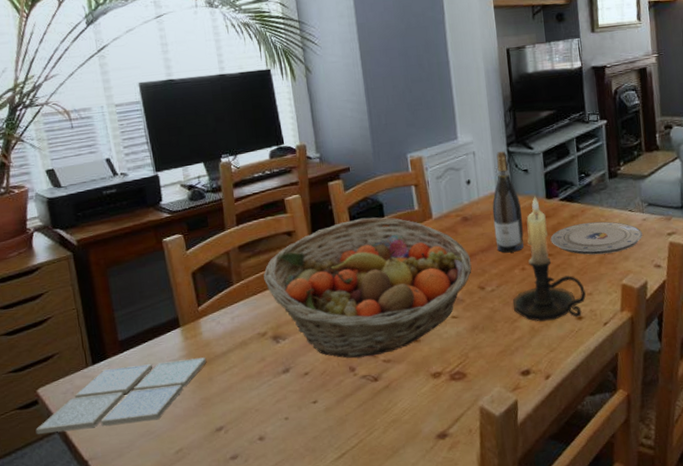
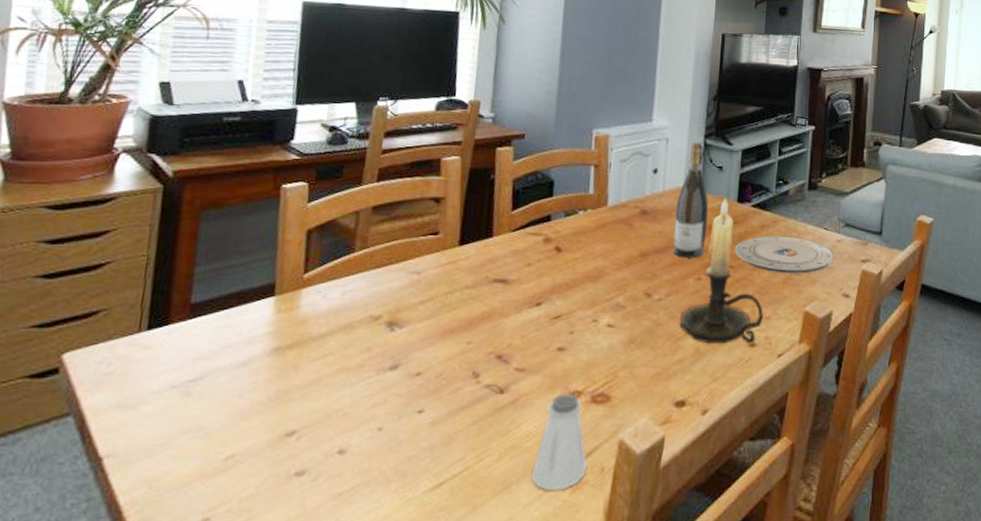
drink coaster: present [35,357,207,435] -> none [42,338,298,416]
fruit basket: present [263,217,472,358] -> none [394,194,642,362]
saltshaker: none [413,375,457,451] -> present [531,394,586,491]

